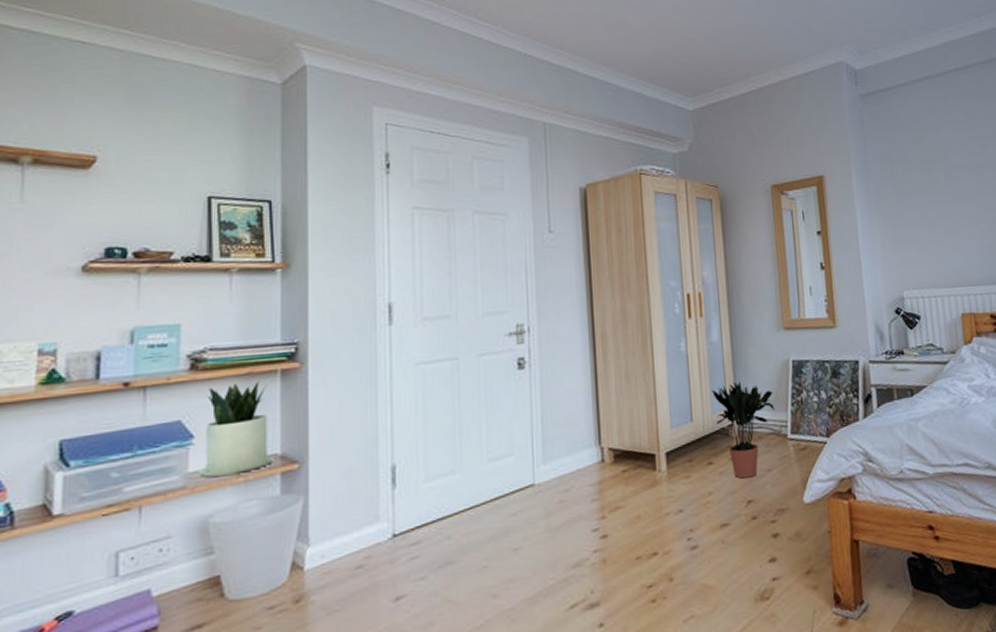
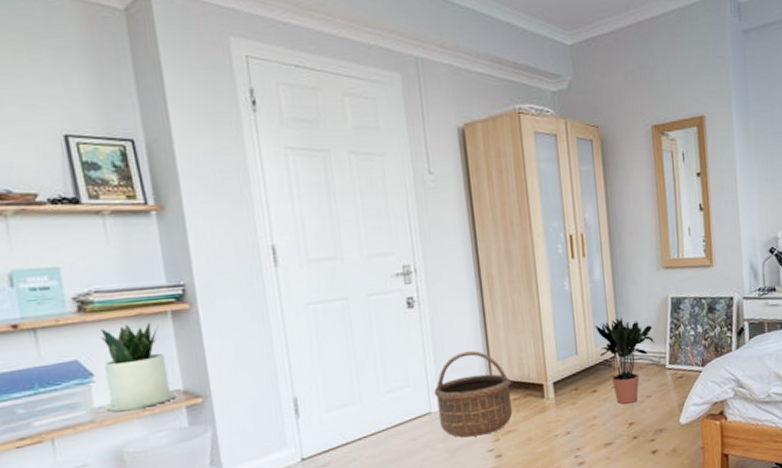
basket: none [539,416,622,514] -> present [434,350,513,438]

